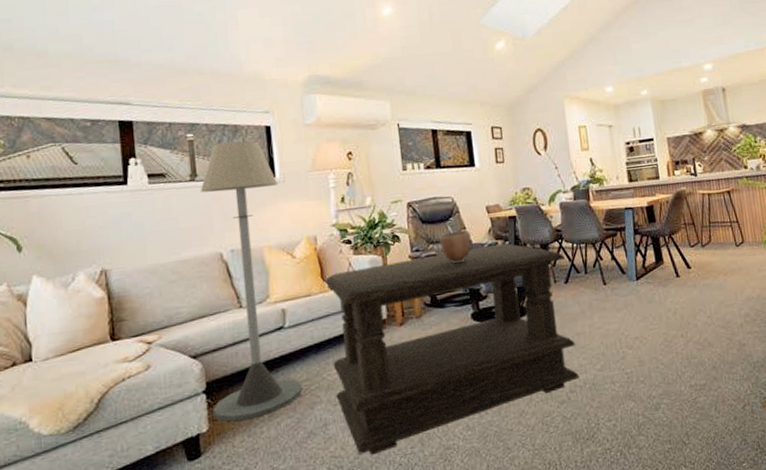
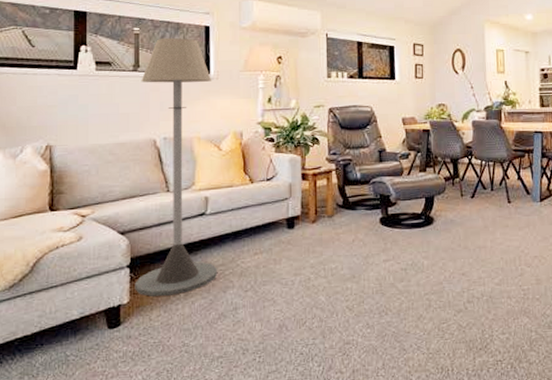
coffee table: present [325,243,579,455] -> none [247,154,477,342]
decorative bowl: present [439,230,472,263] -> none [356,138,387,169]

